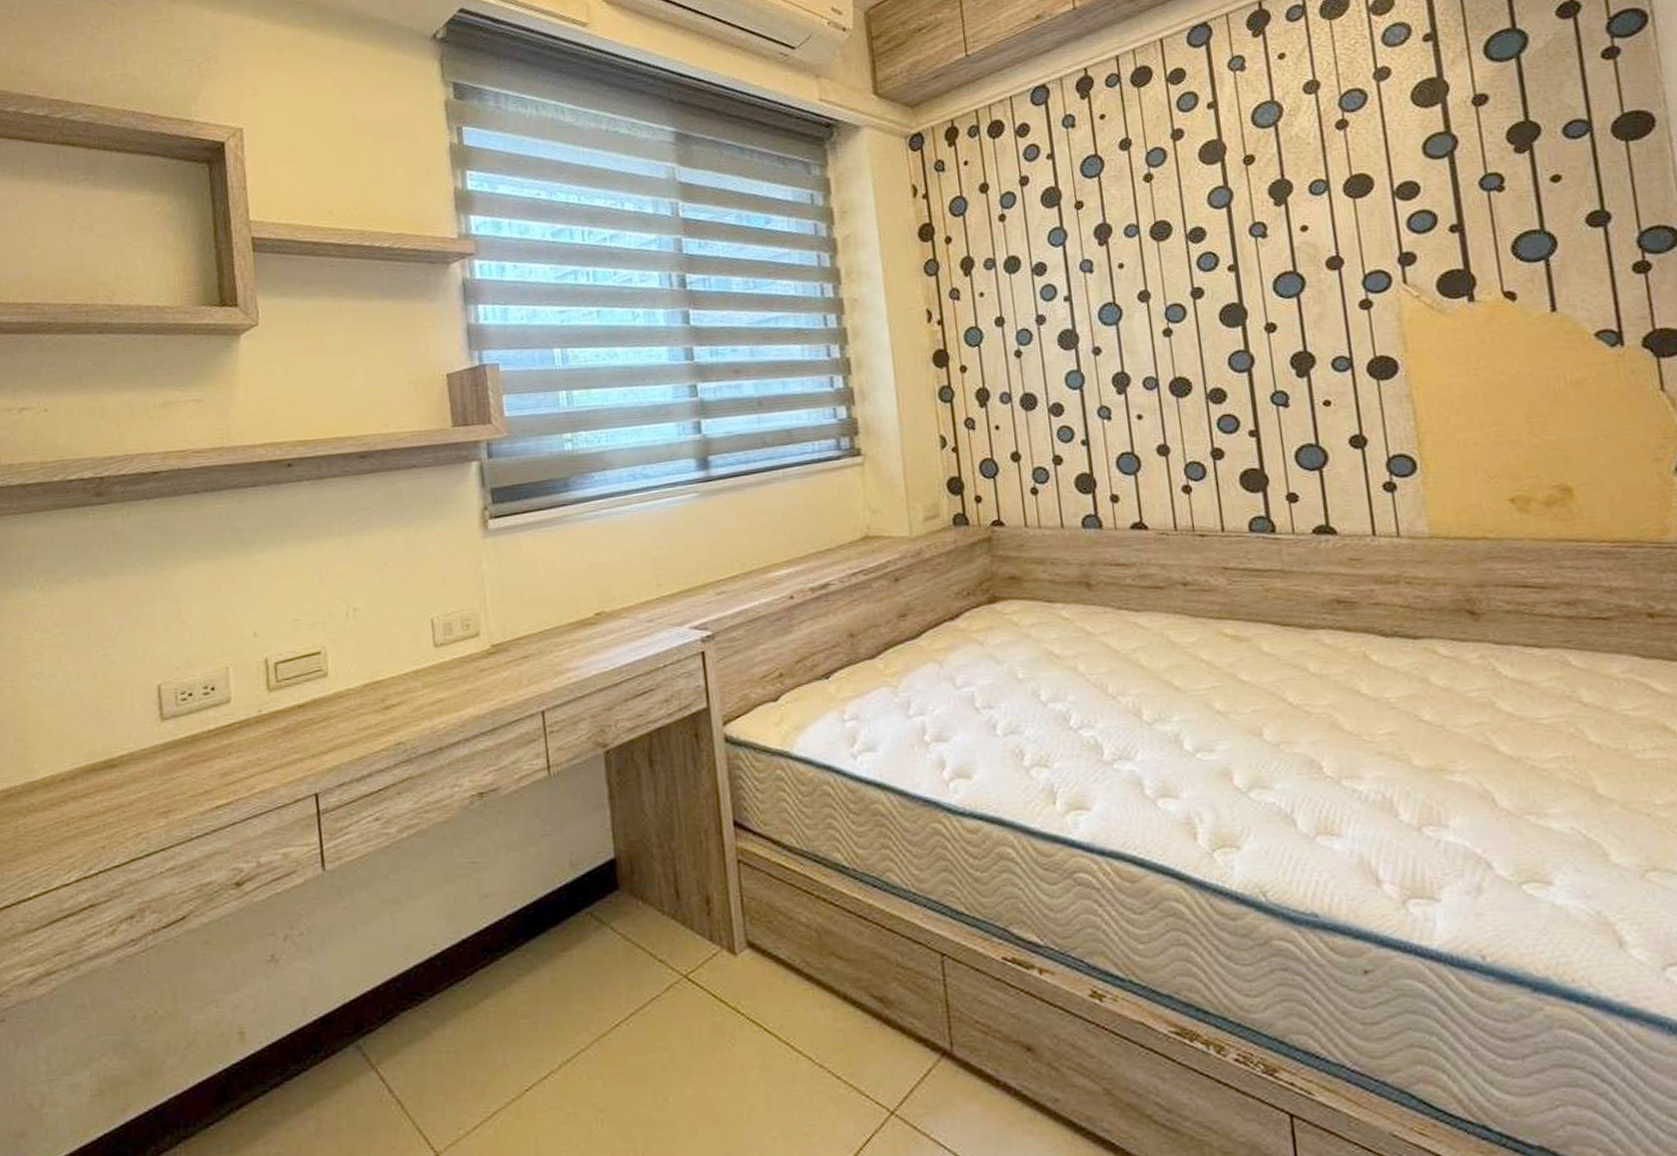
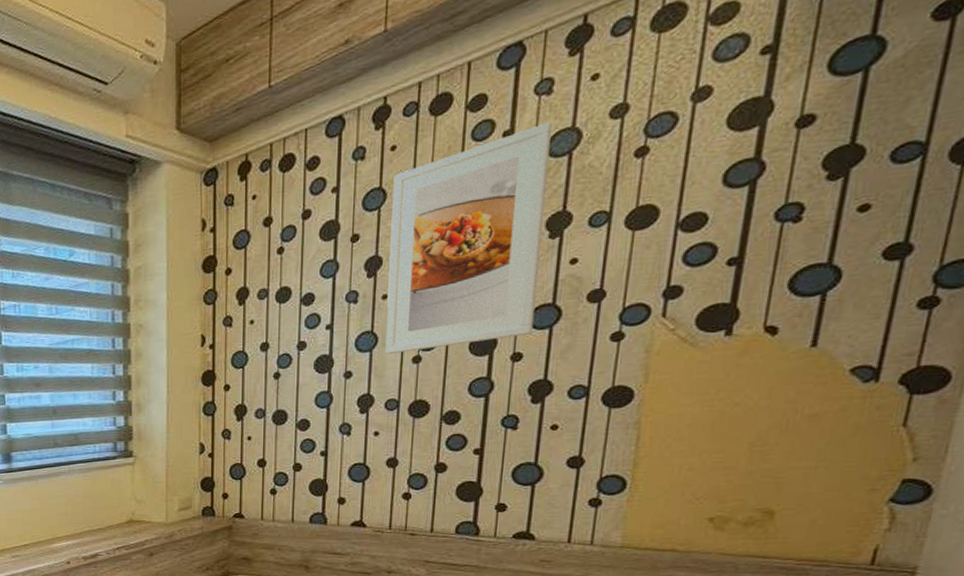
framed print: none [1108,95,1281,328] -> present [385,121,552,355]

